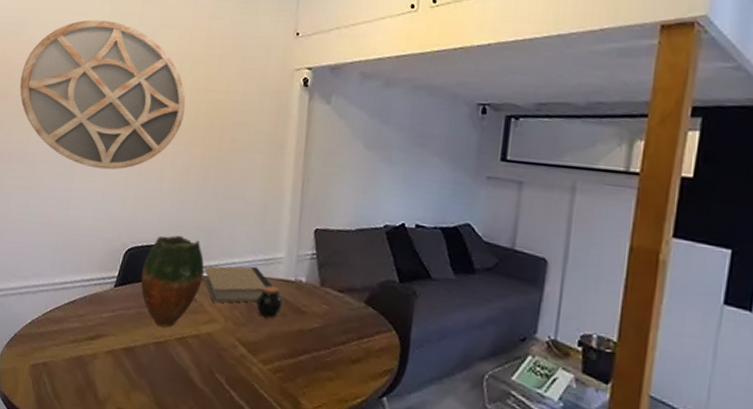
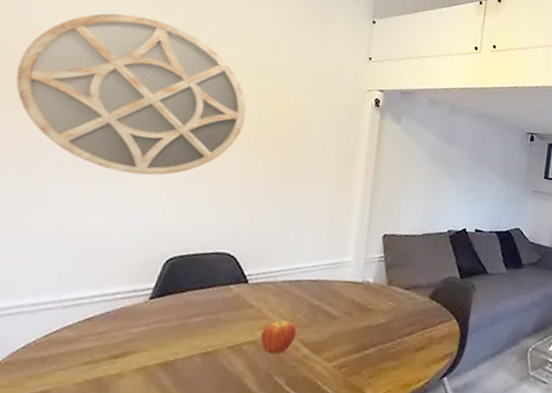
vase: present [140,235,205,328] -> none [184,243,264,337]
fruit: none [202,315,234,351] -> present [260,320,297,354]
book: present [203,266,273,303] -> none [262,270,339,308]
jar: present [256,285,283,318] -> none [321,288,350,318]

